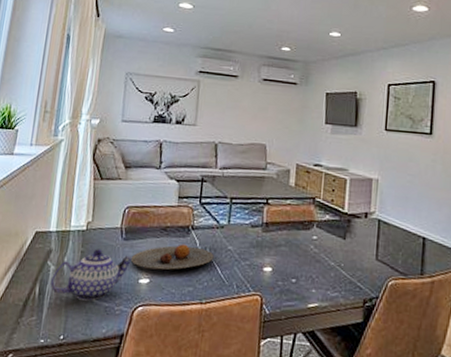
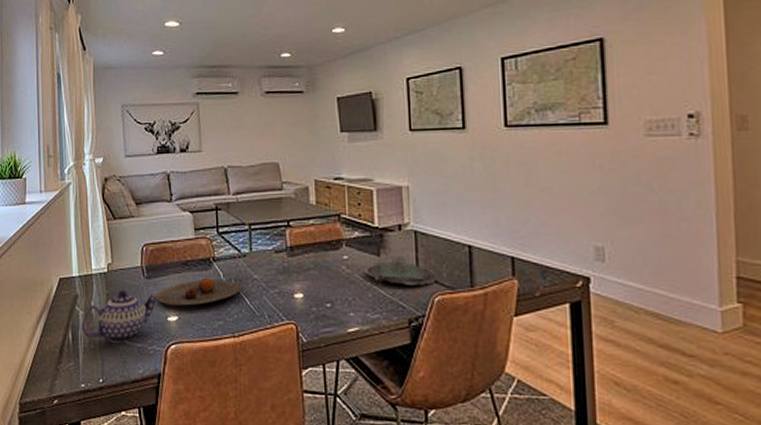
plate: none [330,241,394,270] -> present [364,256,438,285]

